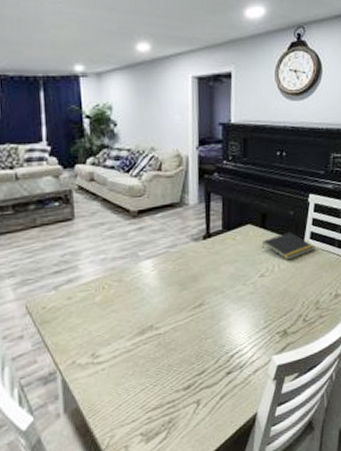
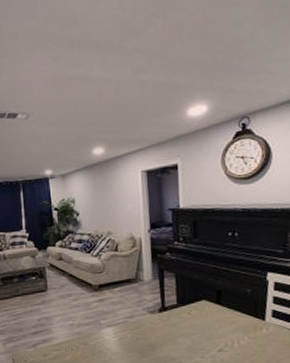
notepad: present [261,232,315,260] -> none [218,309,279,337]

